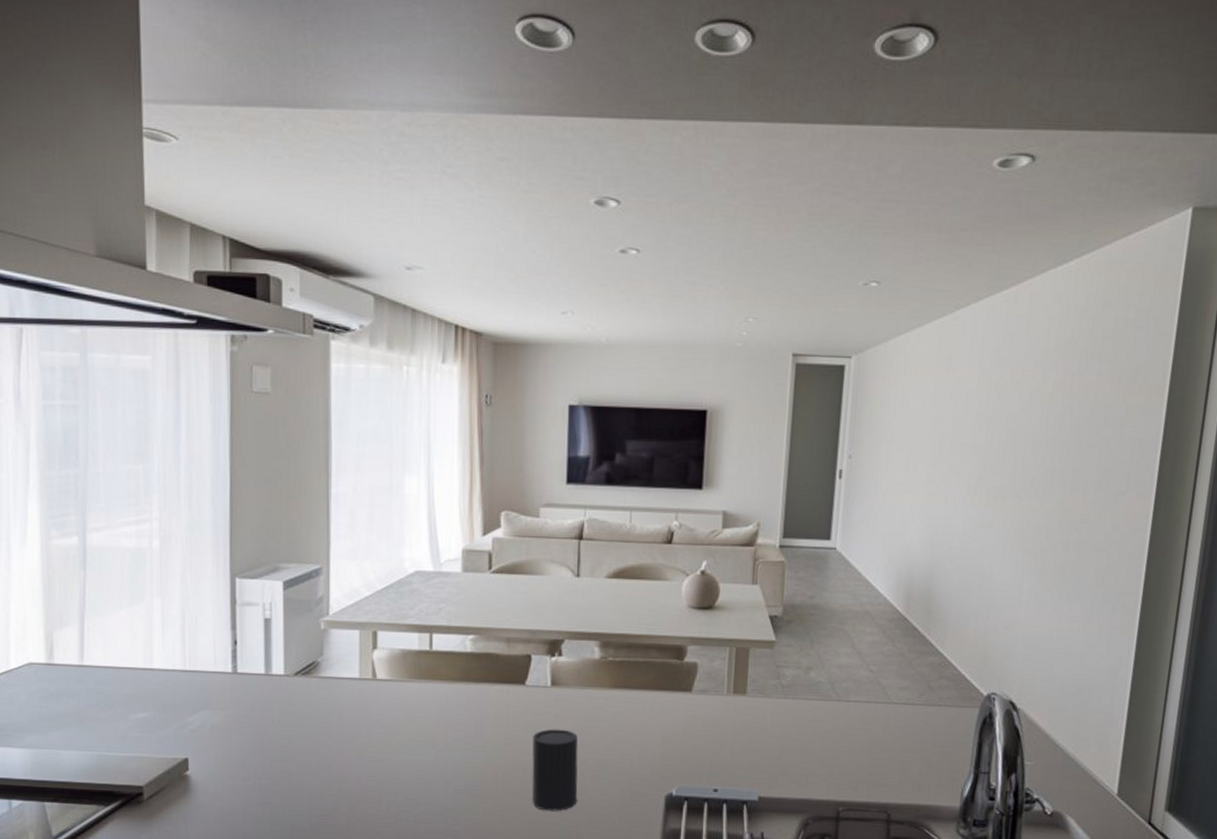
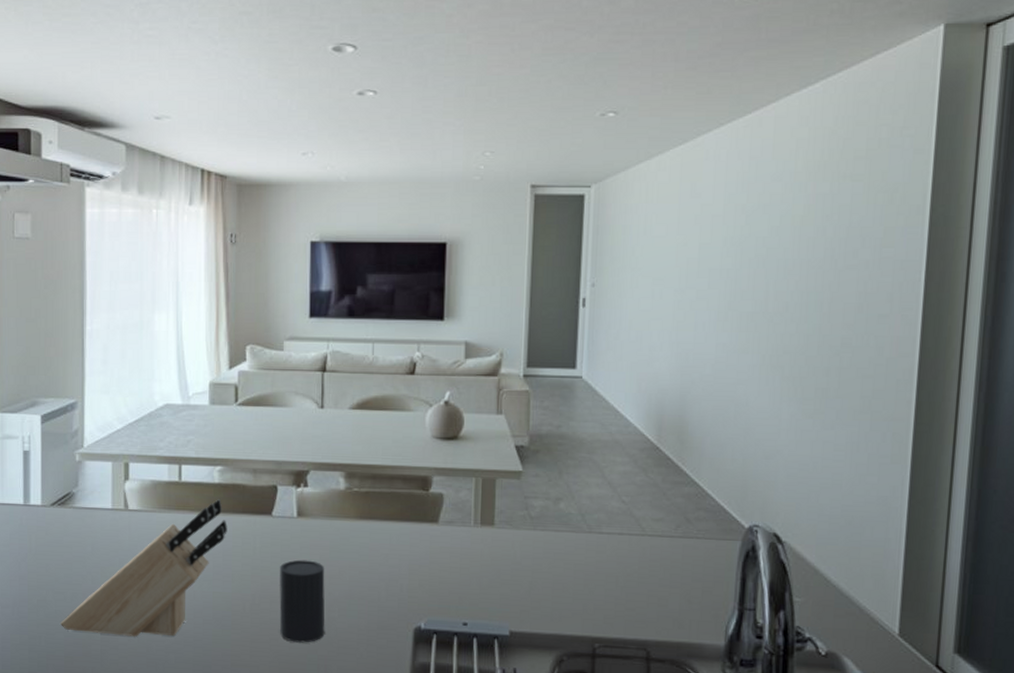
knife block: none [305,667,480,808] -> present [61,498,228,637]

